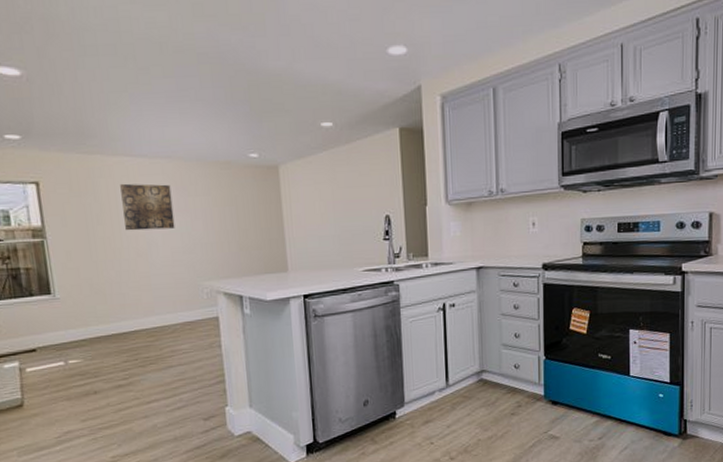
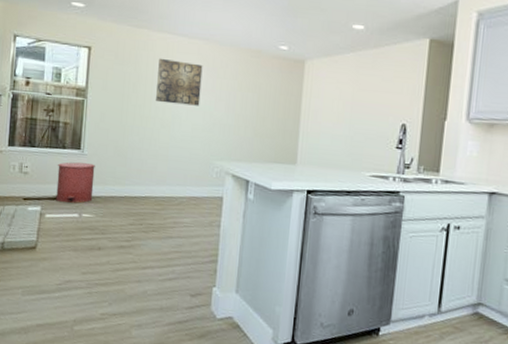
trash can: none [27,307,77,353] -> present [56,162,95,203]

